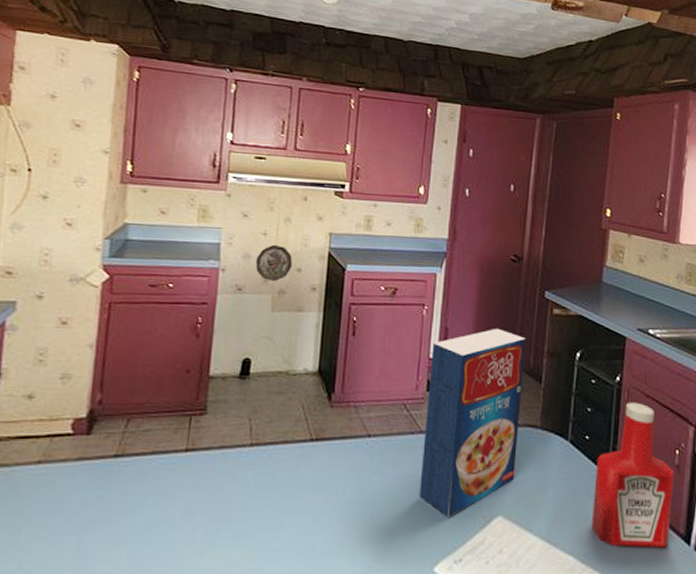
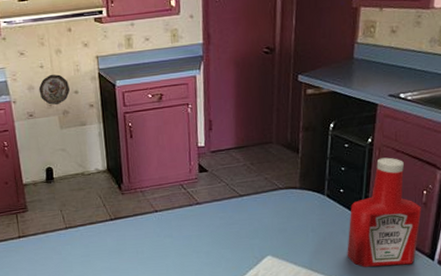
cereal box: present [419,328,526,518] -> none [199,113,283,261]

